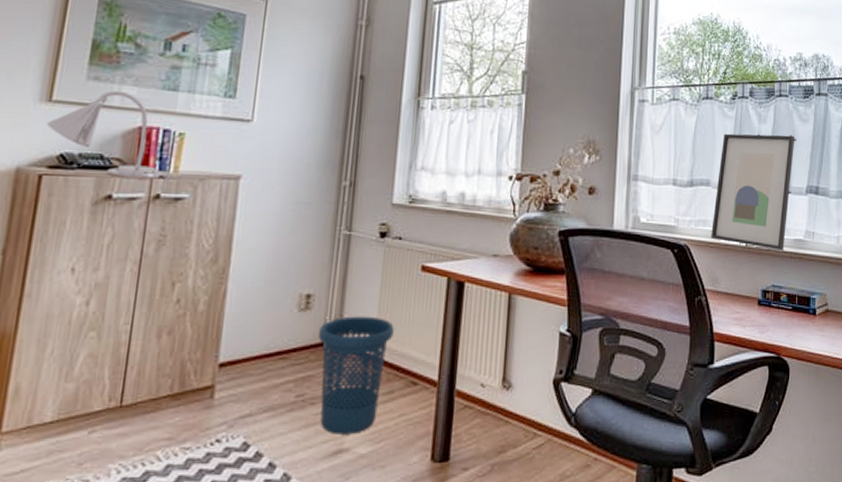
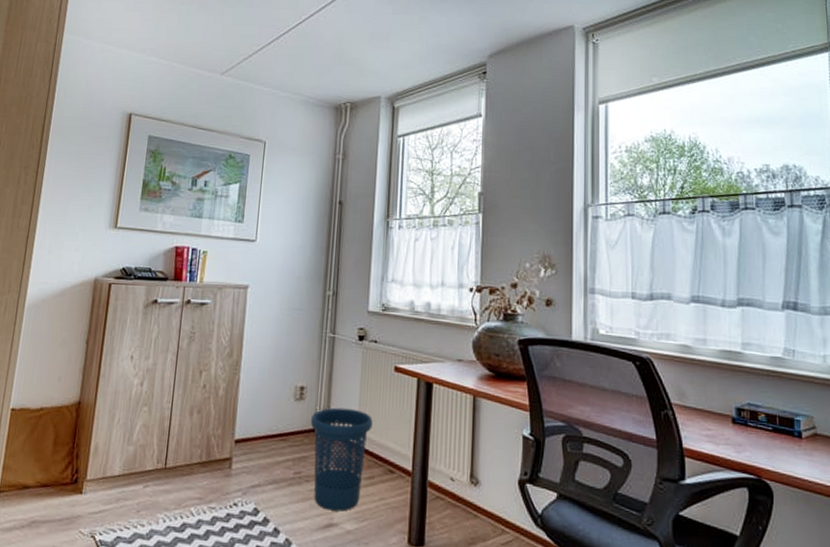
table lamp: present [46,90,168,181] -> none [113,218,195,289]
picture frame: present [711,133,796,251] -> none [675,247,767,369]

